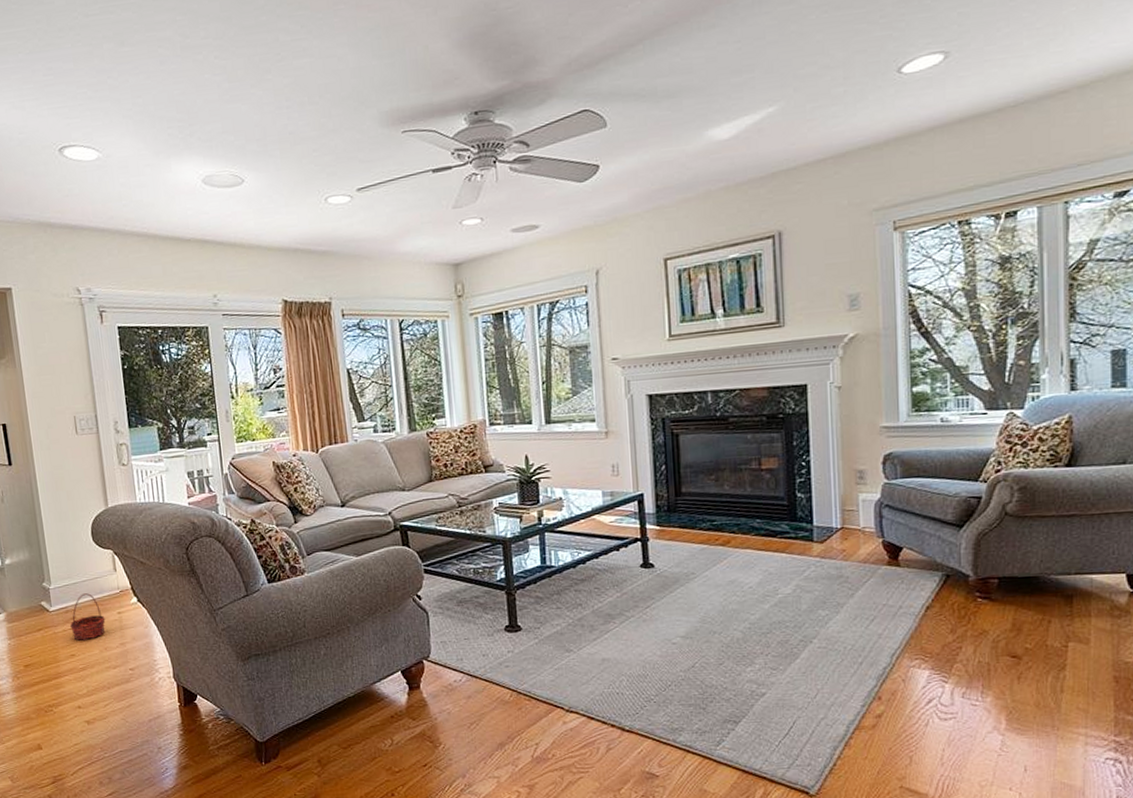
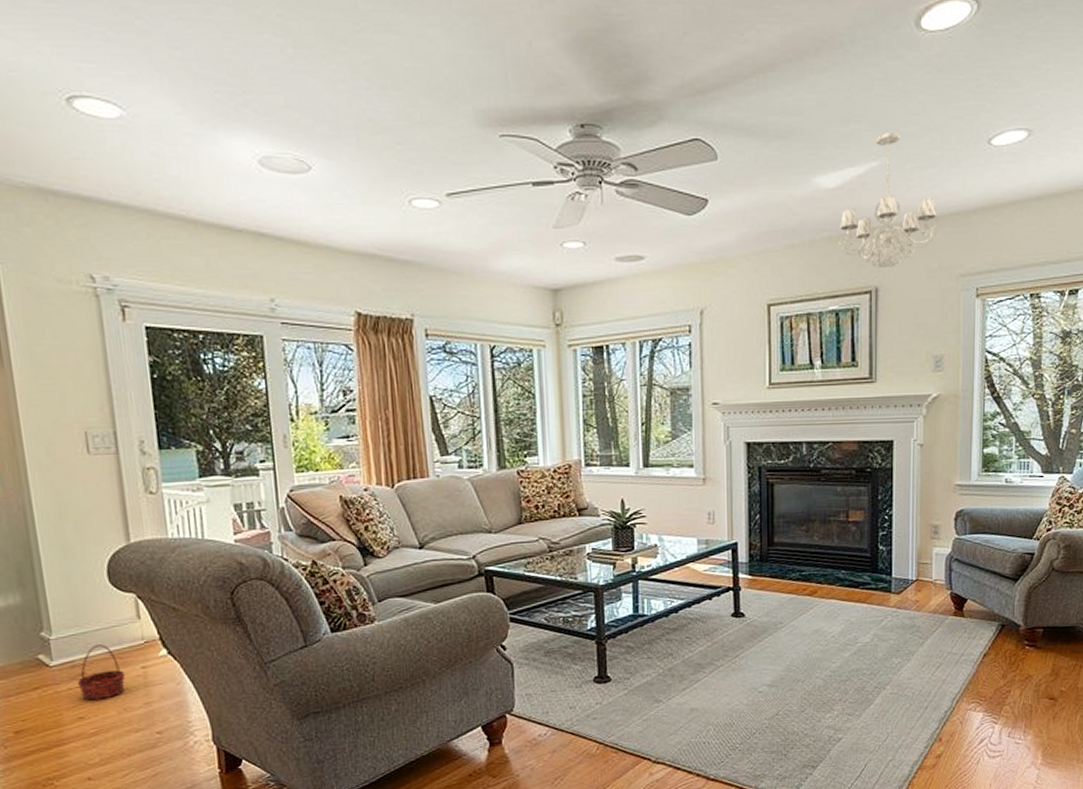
chandelier: none [734,76,845,212] -> present [837,133,938,269]

